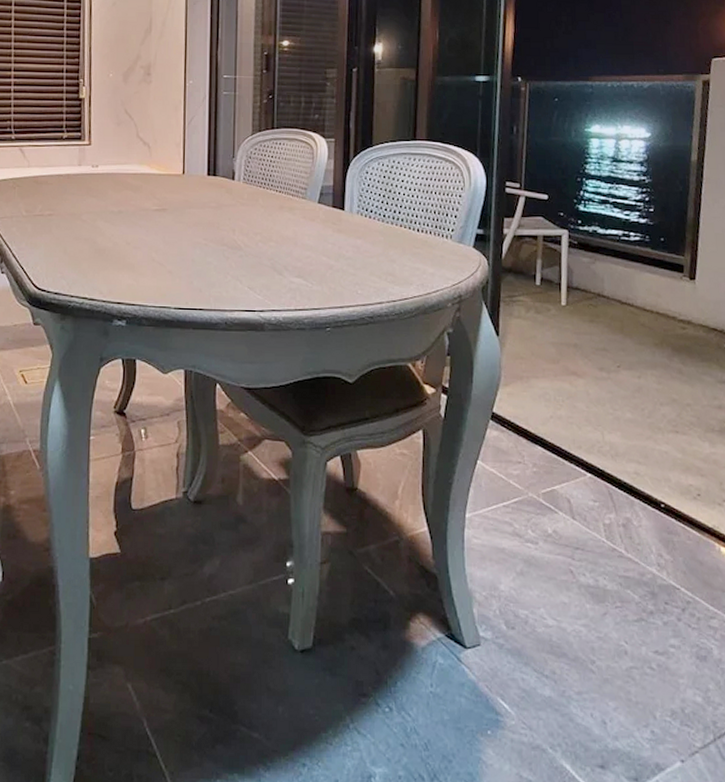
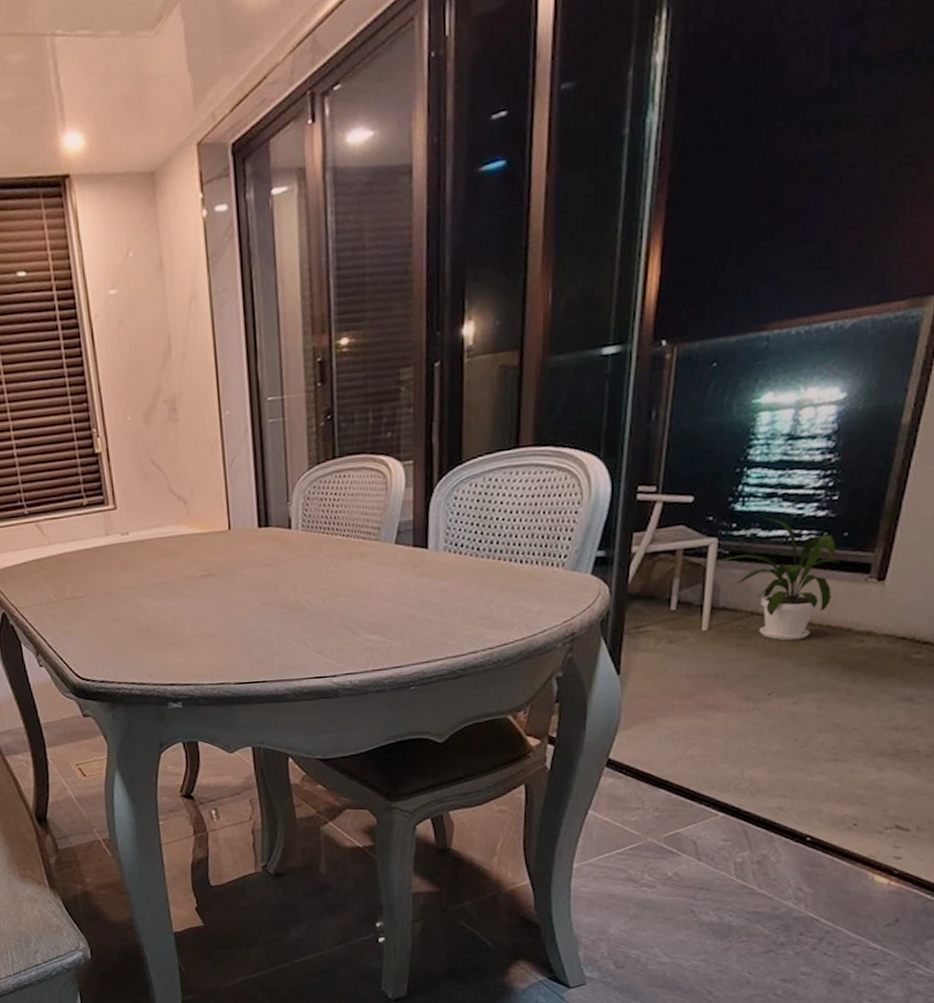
house plant: none [567,218,661,322] -> present [715,517,841,641]

